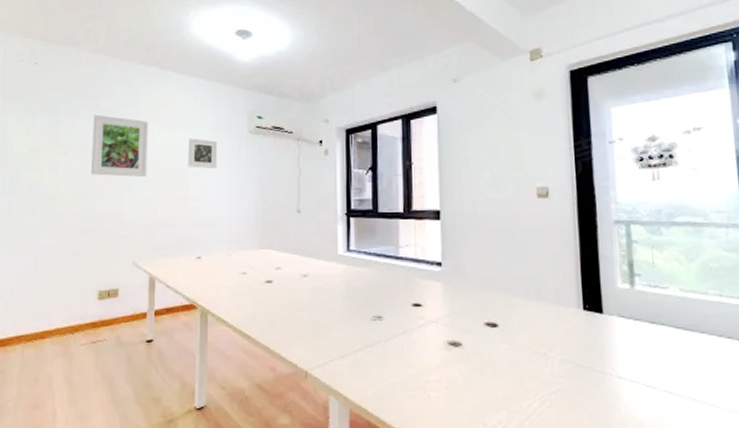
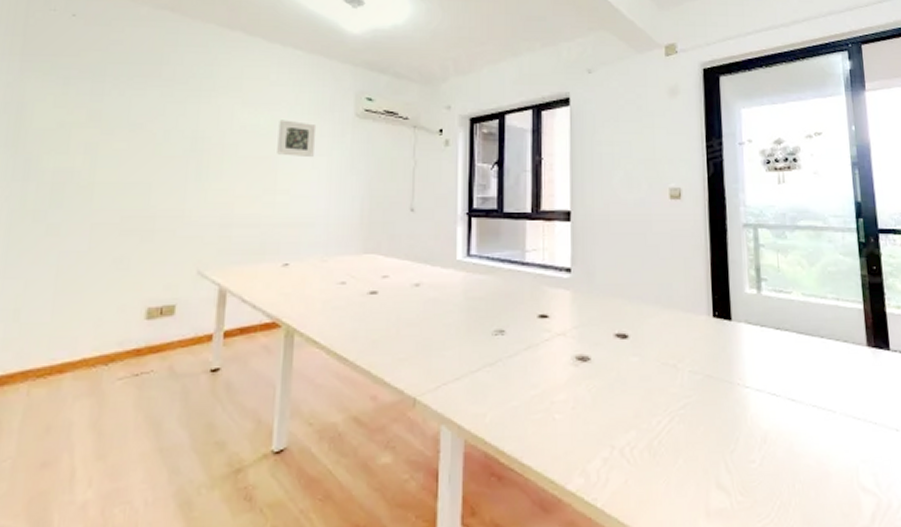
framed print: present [91,114,149,177] -> none [145,84,228,164]

